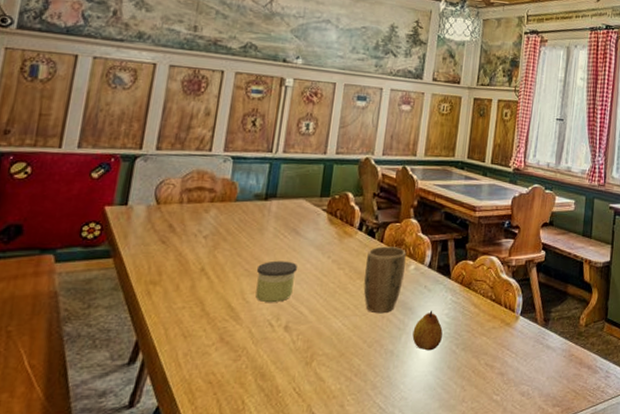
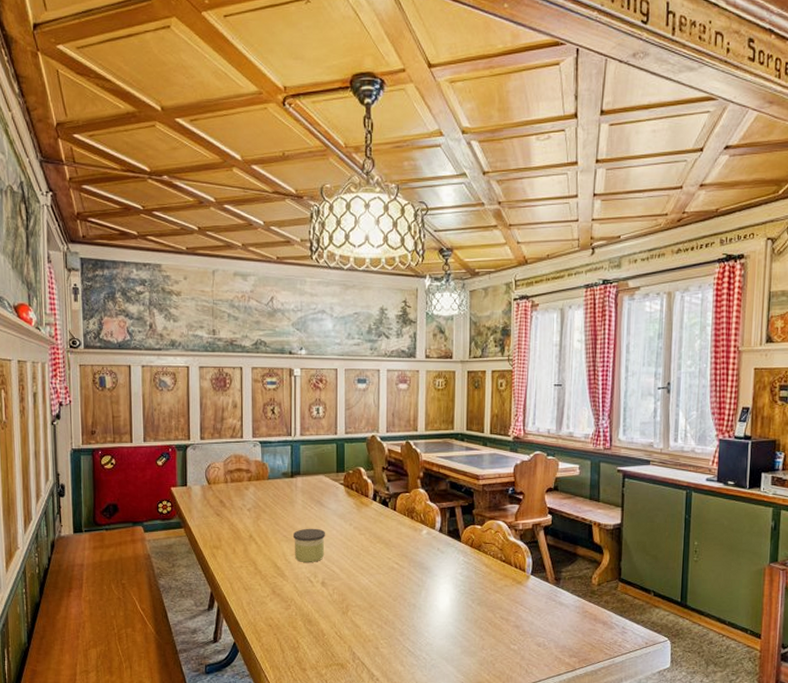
plant pot: present [363,246,406,314] -> none [383,514,418,573]
fruit: present [412,310,443,351] -> none [431,570,459,605]

